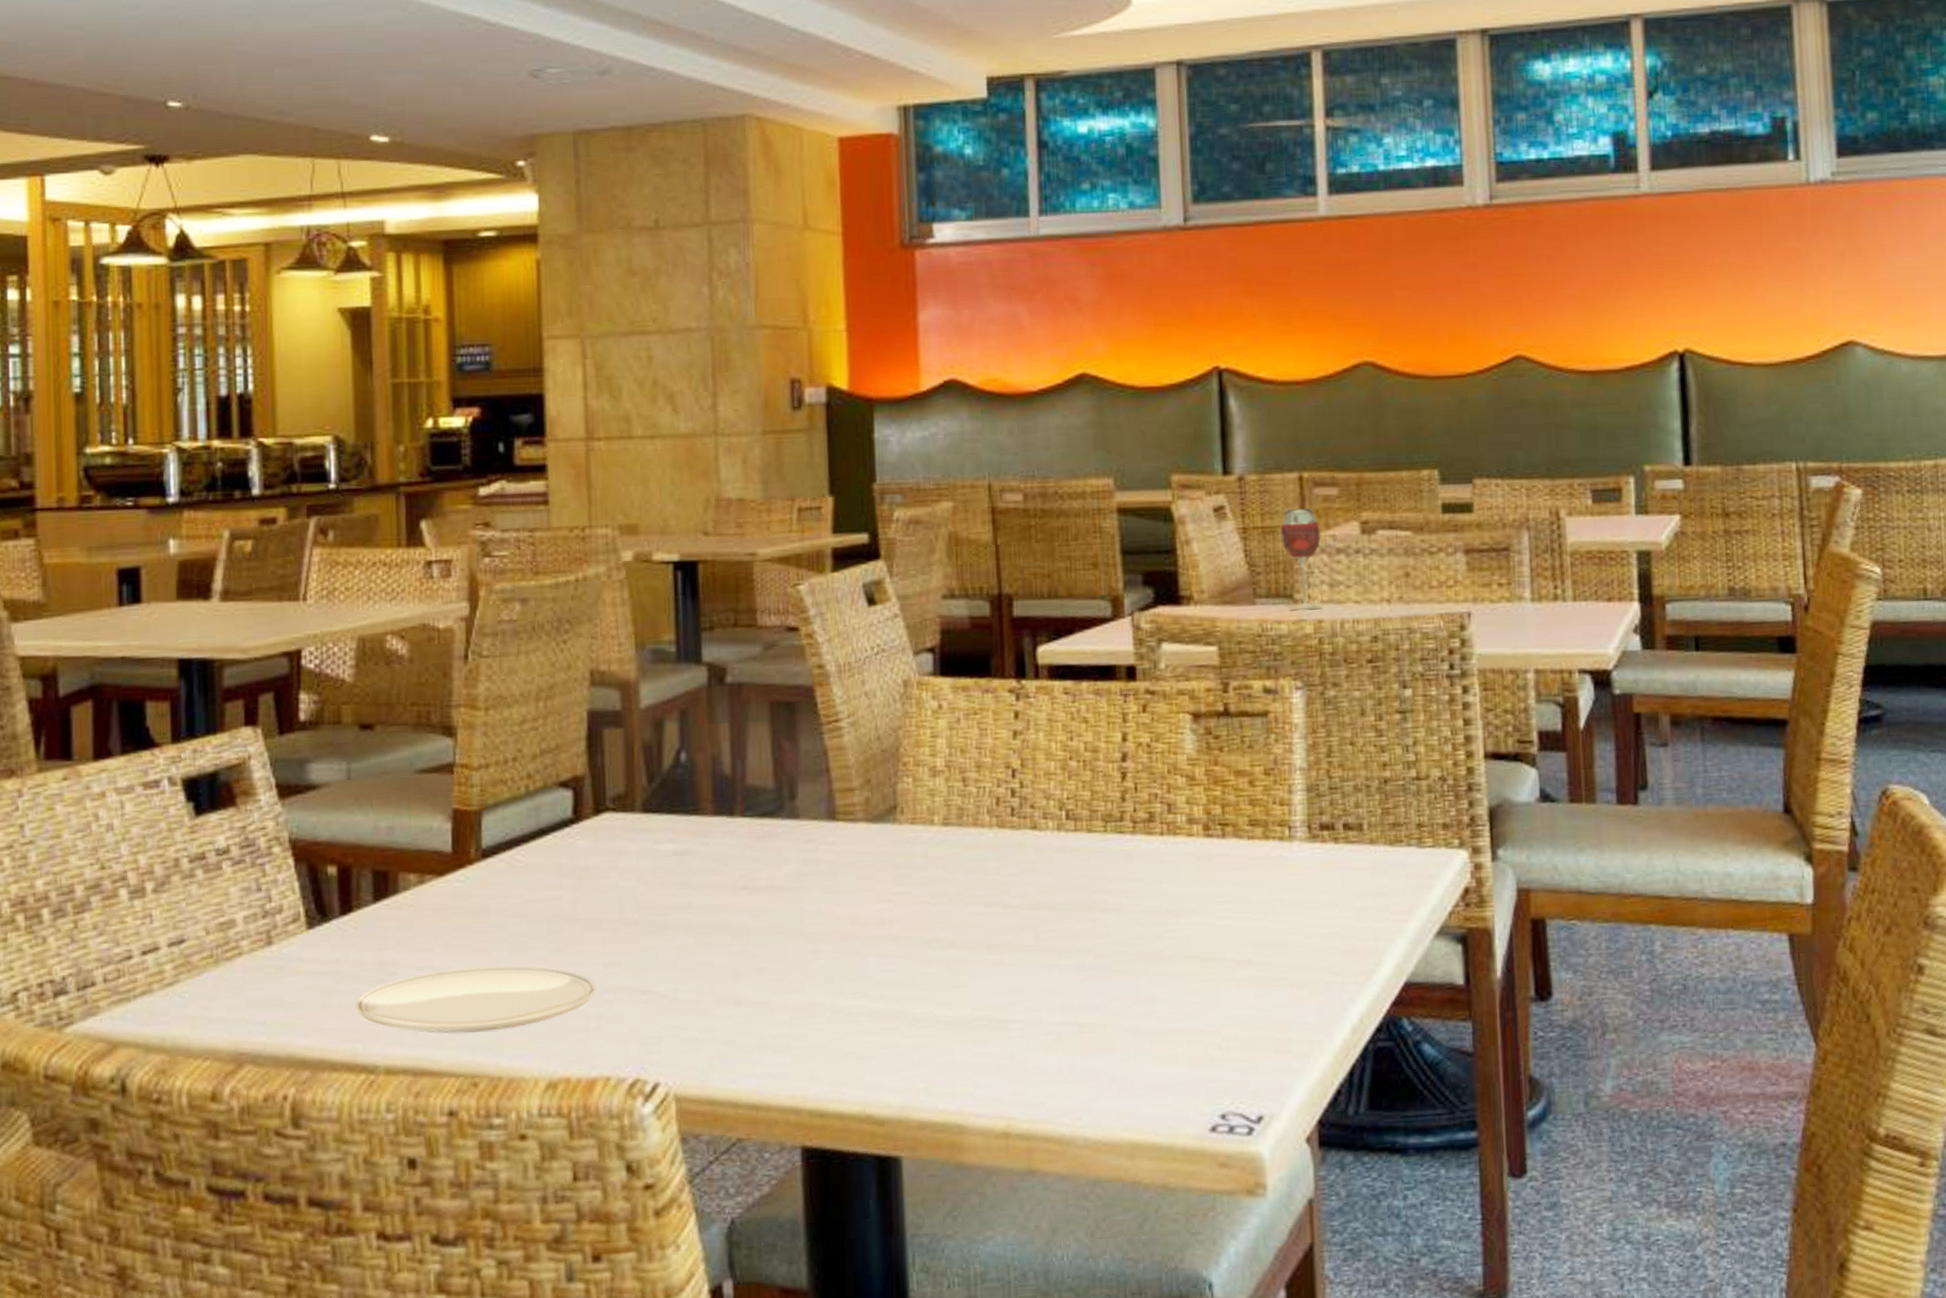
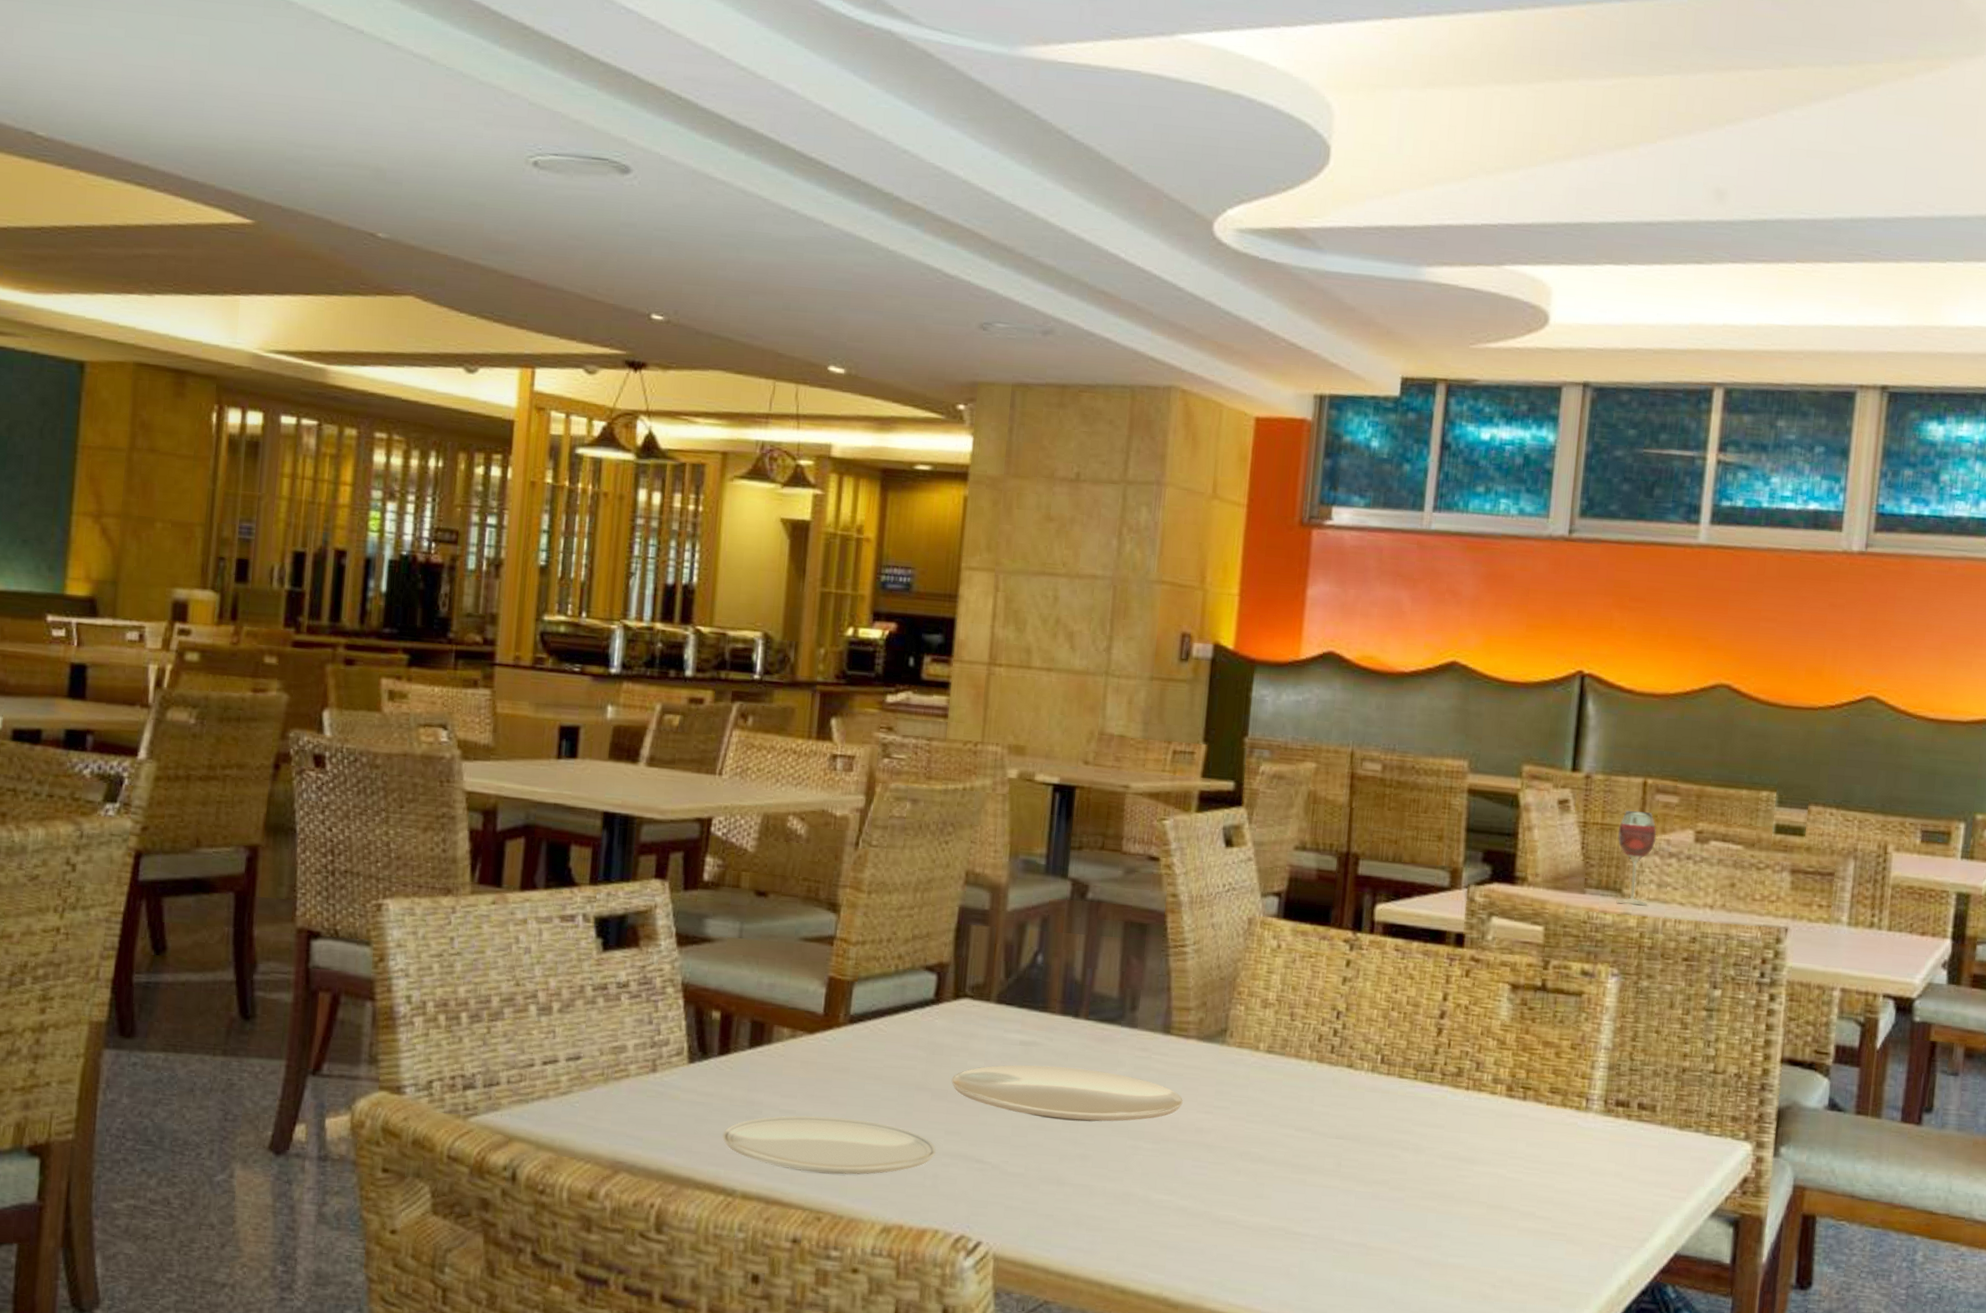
plate: none [603,872,859,933] -> present [951,1065,1183,1122]

